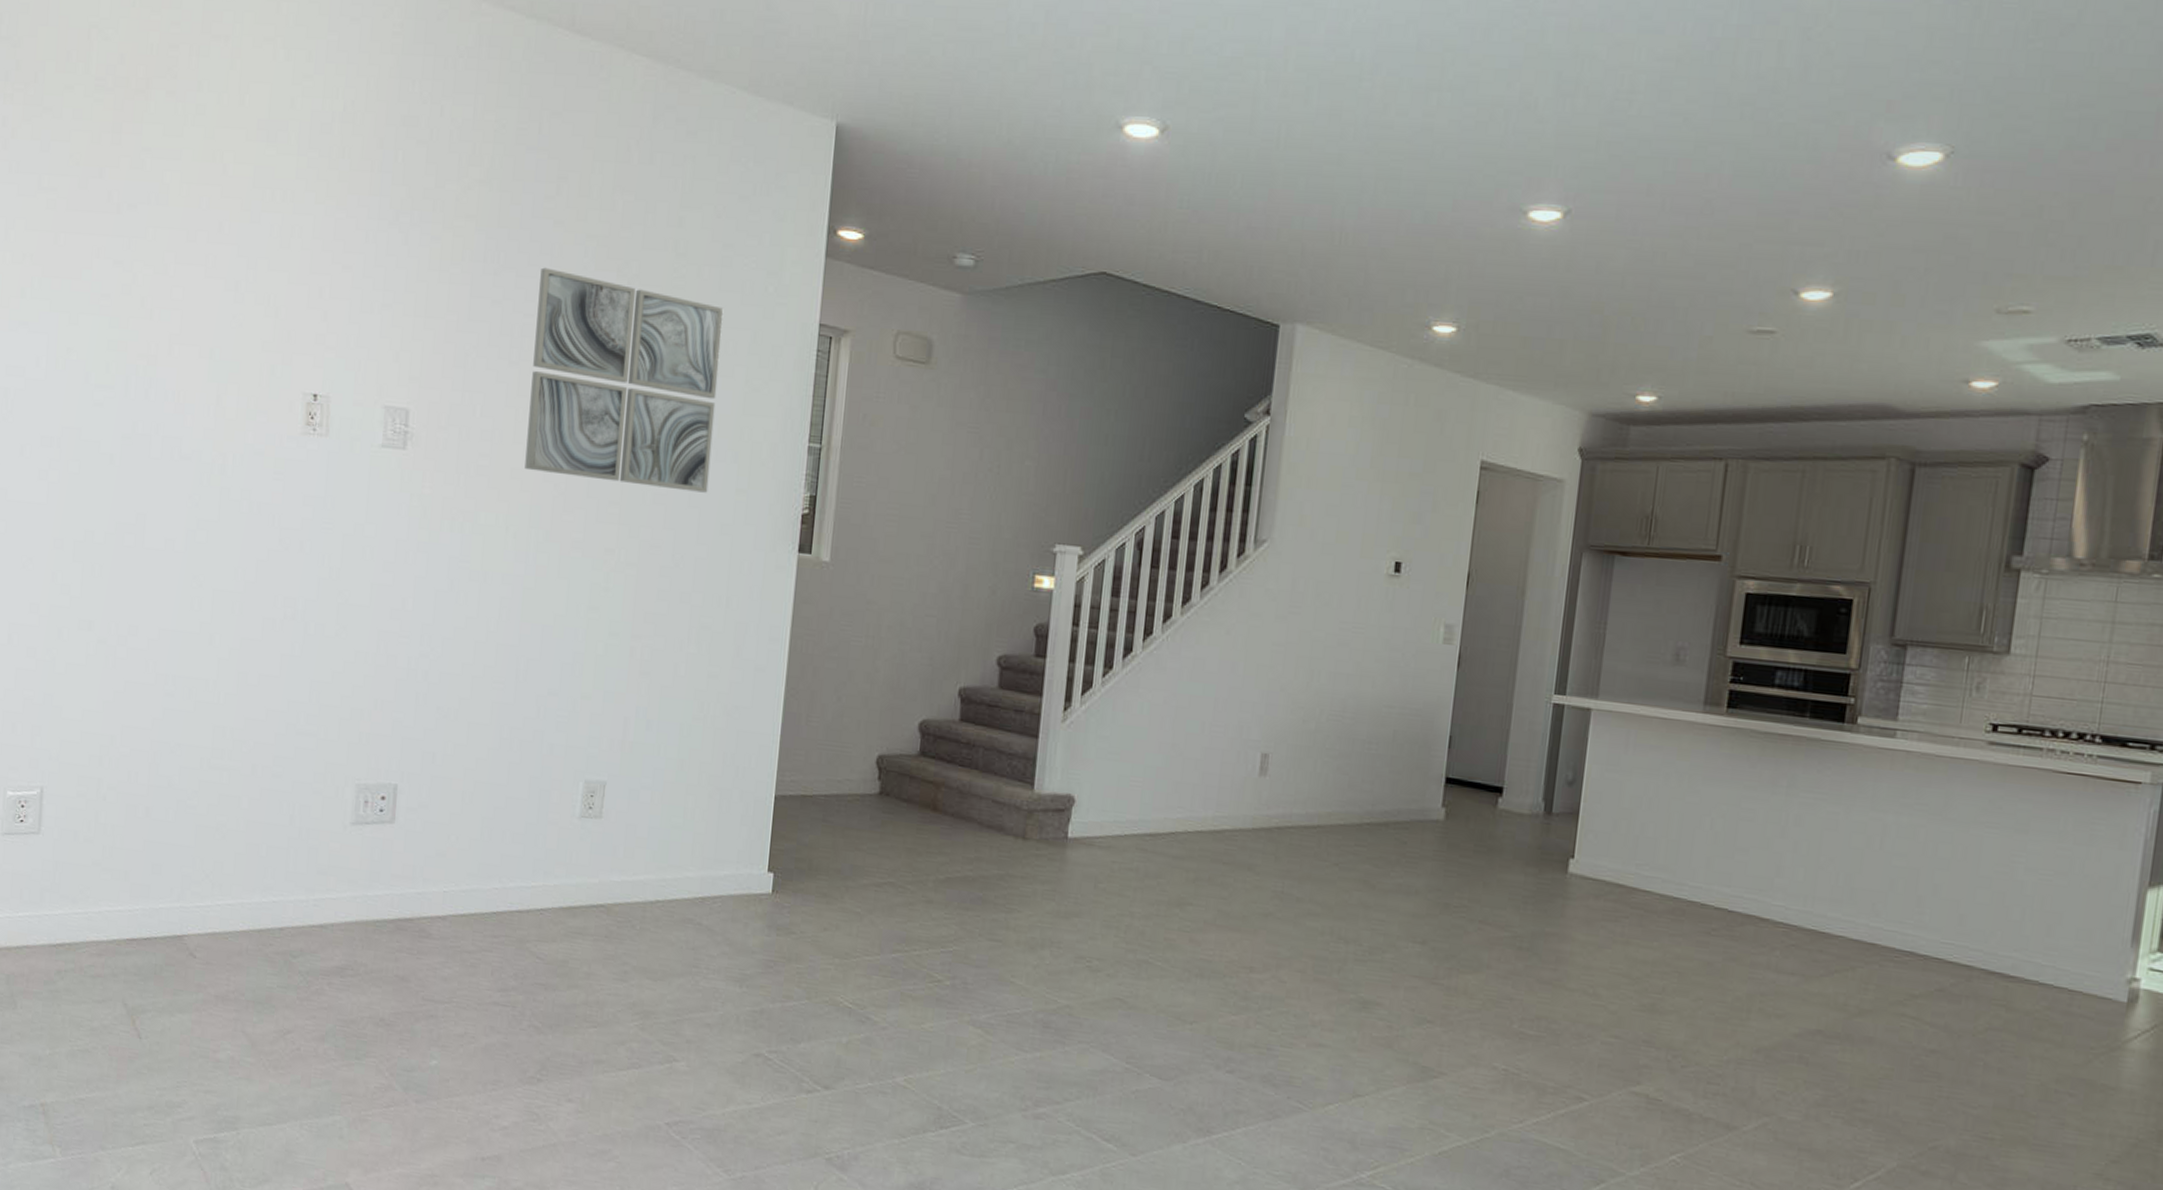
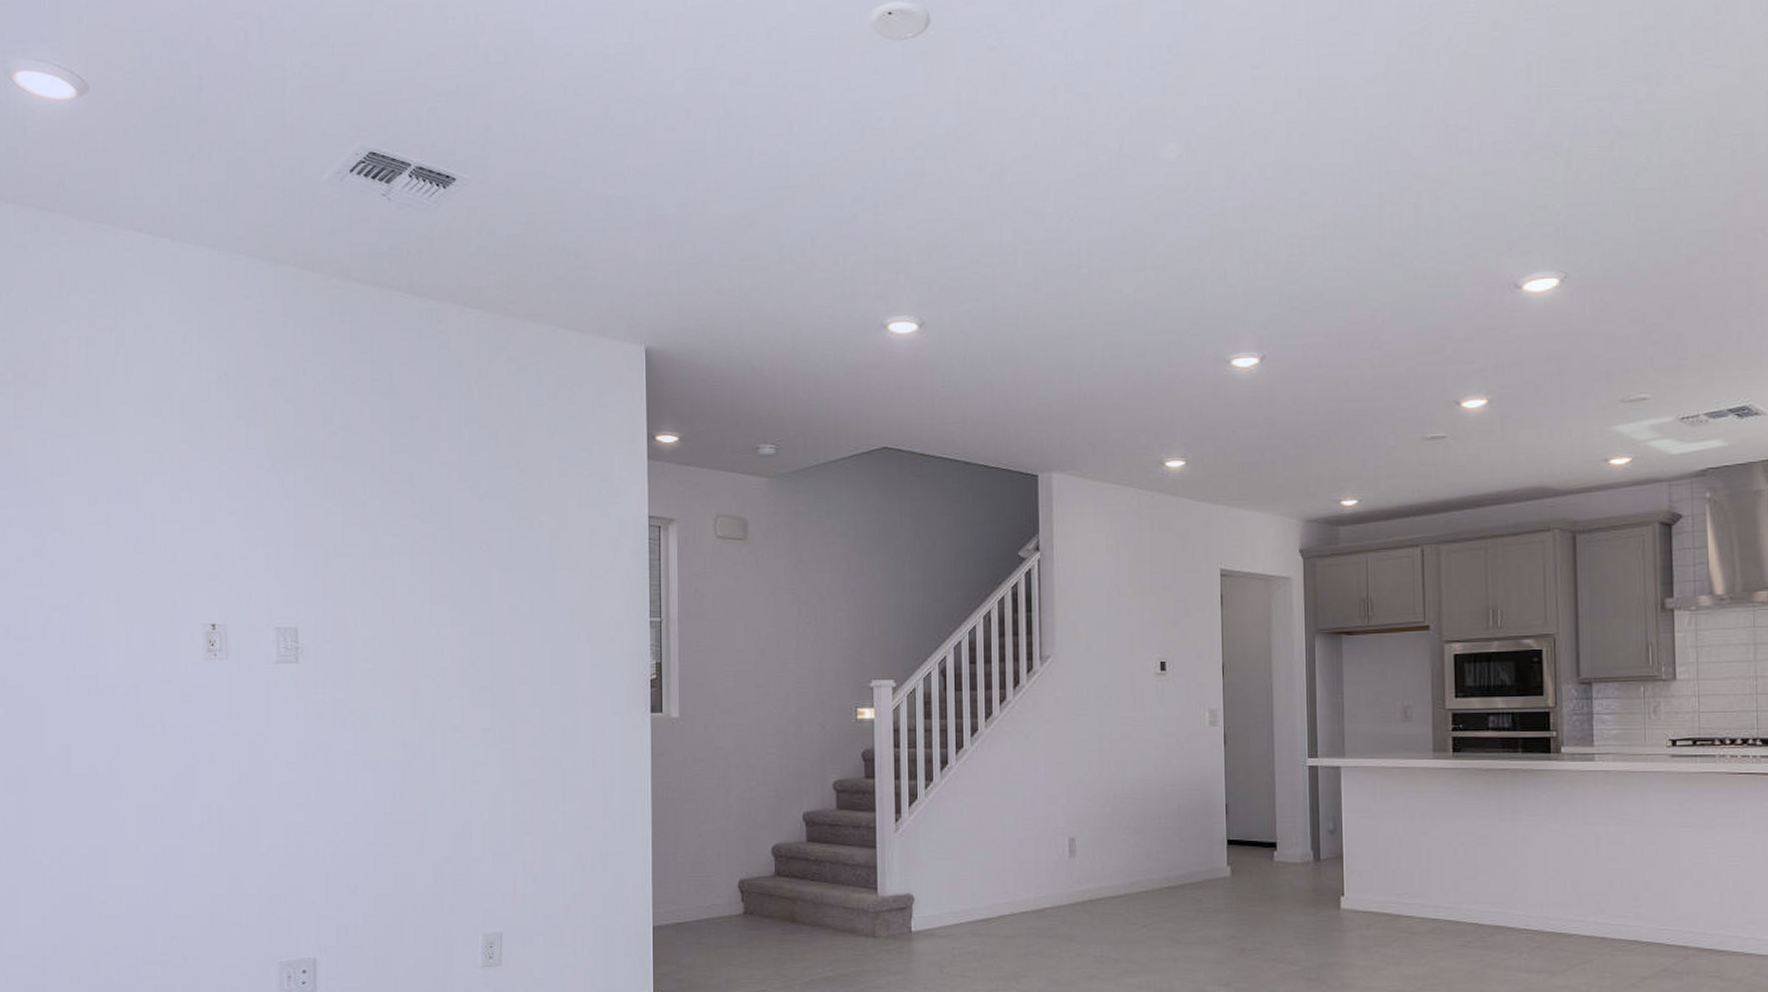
wall art: present [525,267,724,493] -> none [403,494,567,671]

